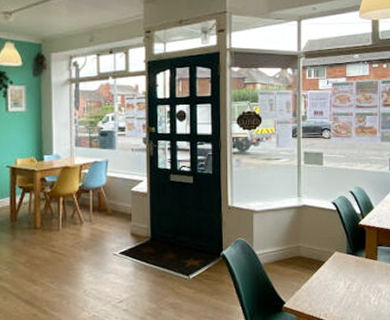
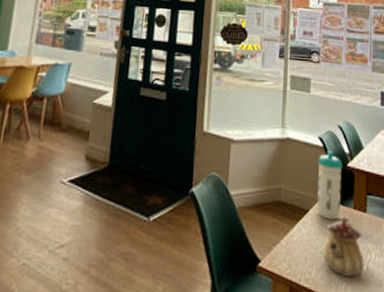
water bottle: none [332,212,355,268] -> present [317,150,343,221]
teapot: none [339,264,376,311] -> present [323,216,364,277]

